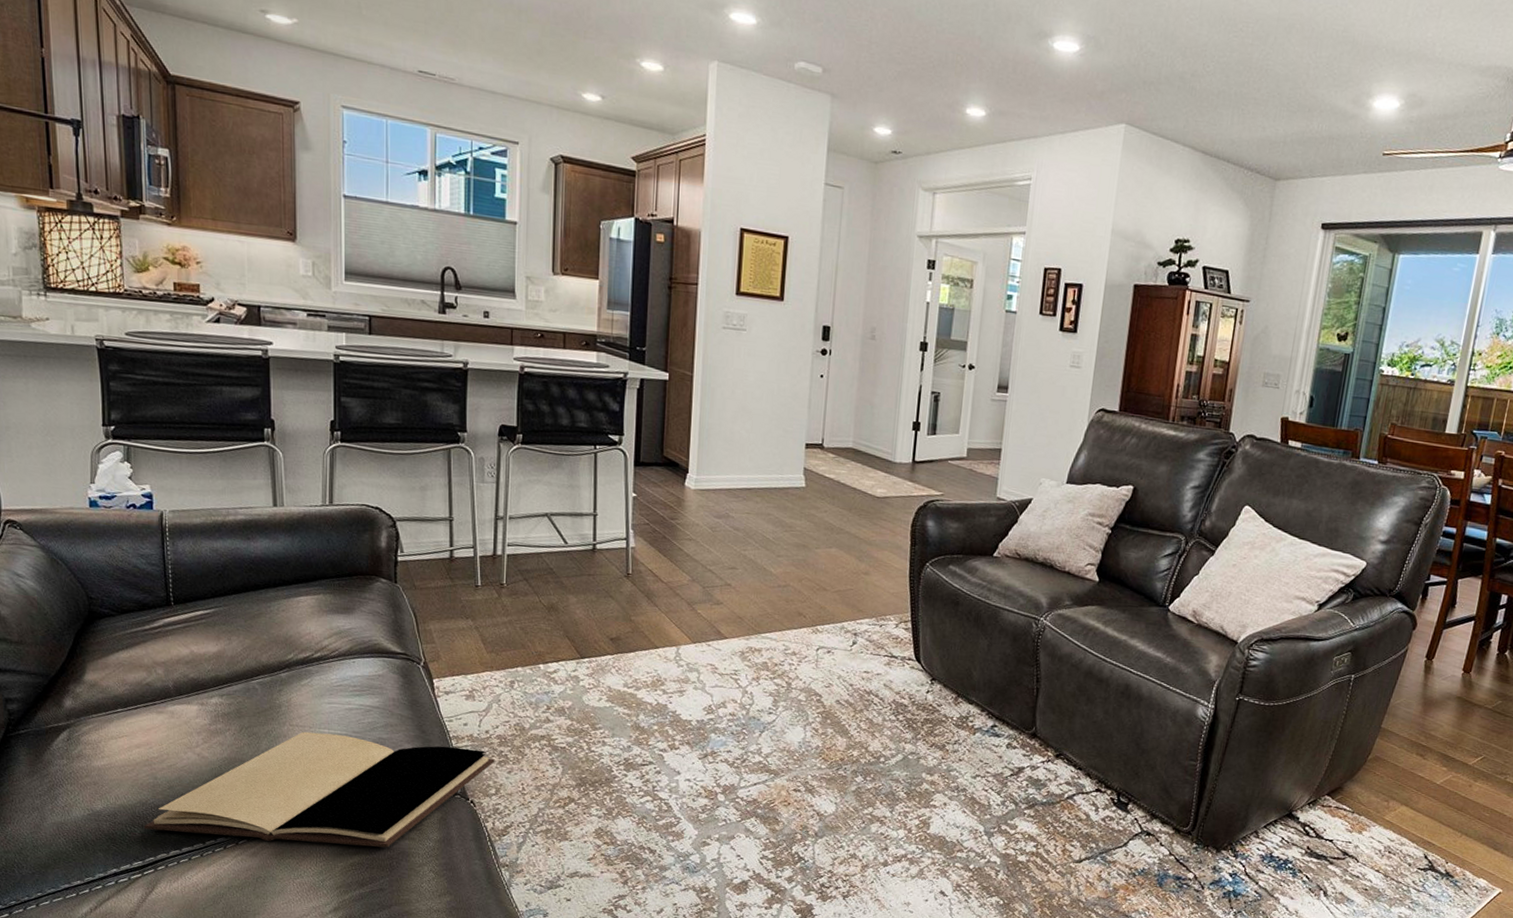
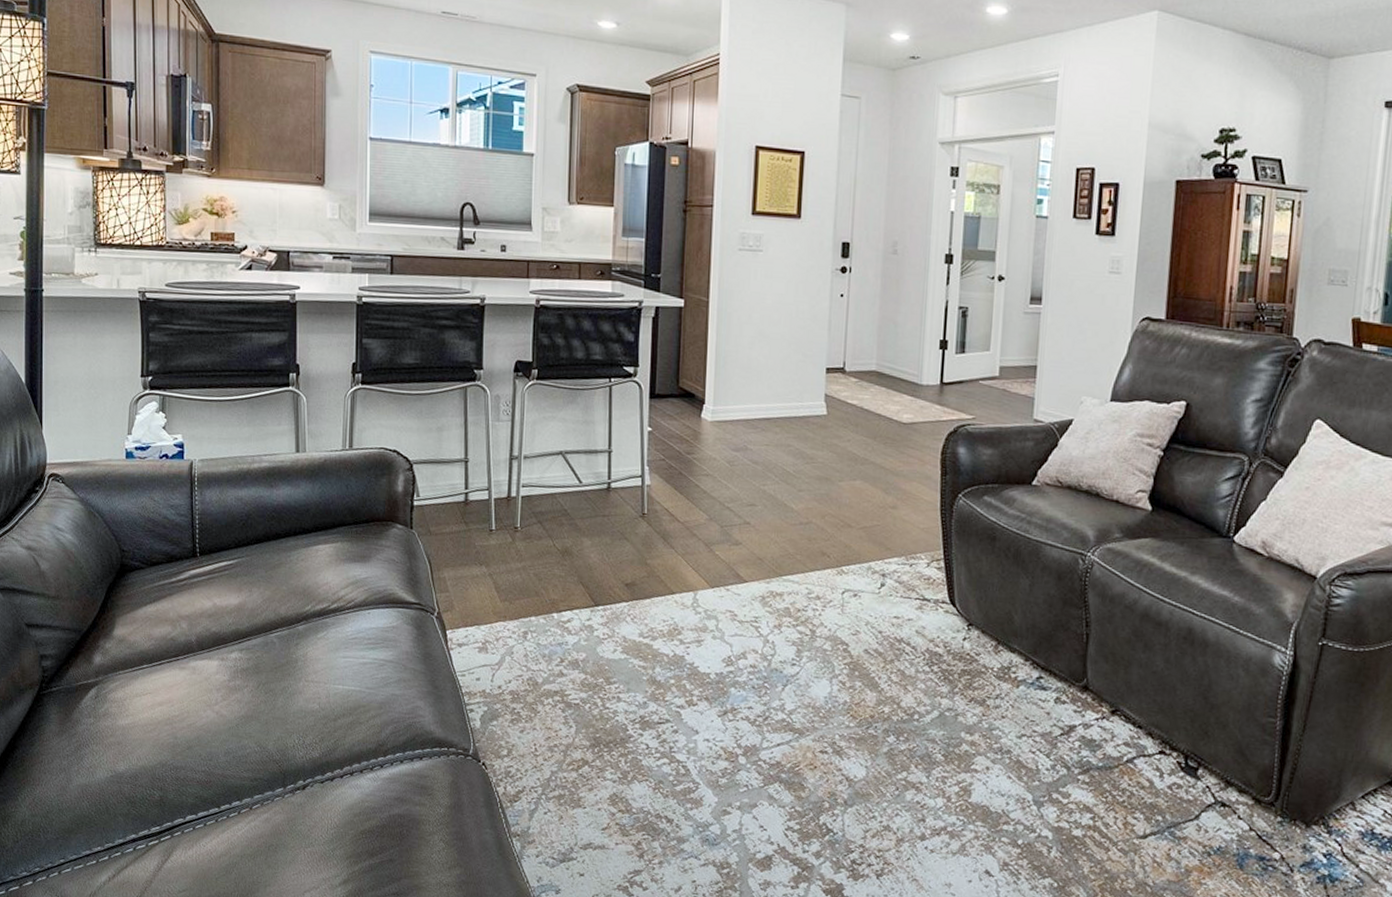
book: present [144,731,495,848] -> none [163,687,507,814]

